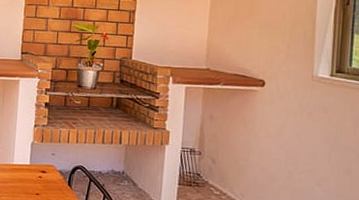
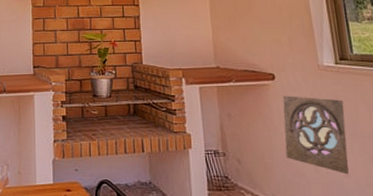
wall ornament: none [261,103,331,184] -> present [282,96,349,175]

